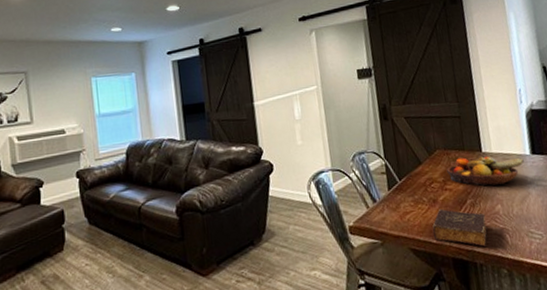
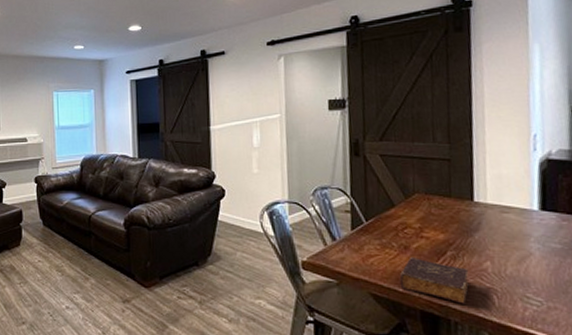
fruit bowl: present [446,156,524,186] -> none [425,205,529,239]

